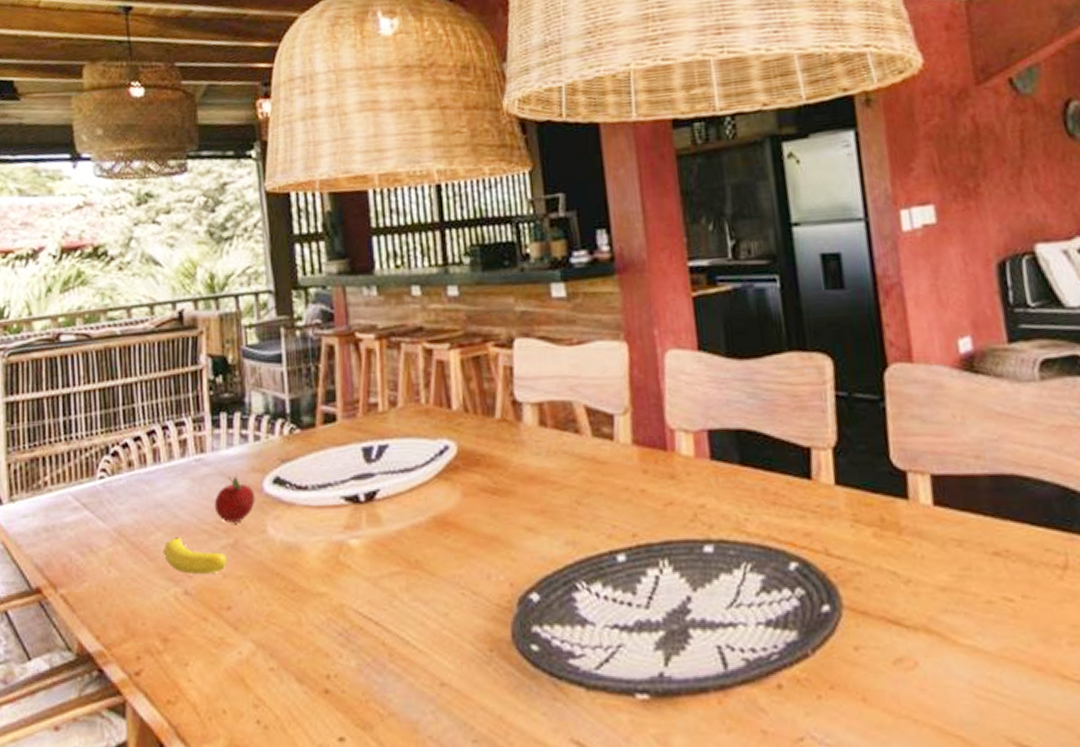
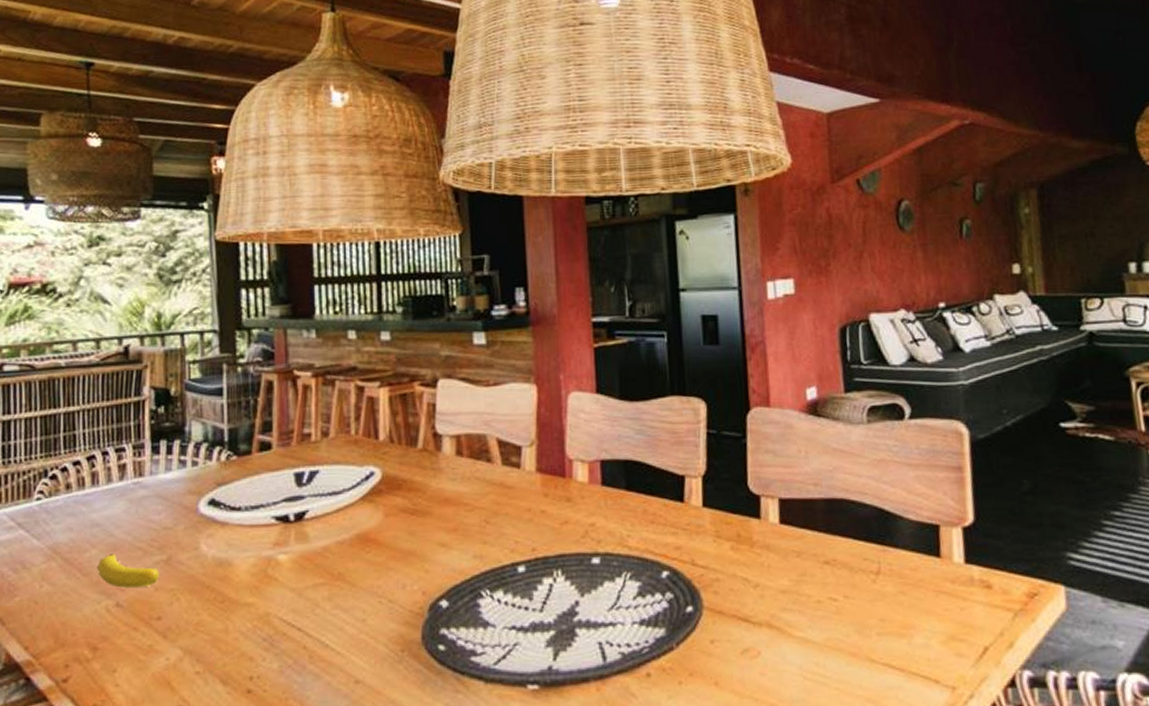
fruit: present [214,475,255,522] -> none [150,497,190,540]

